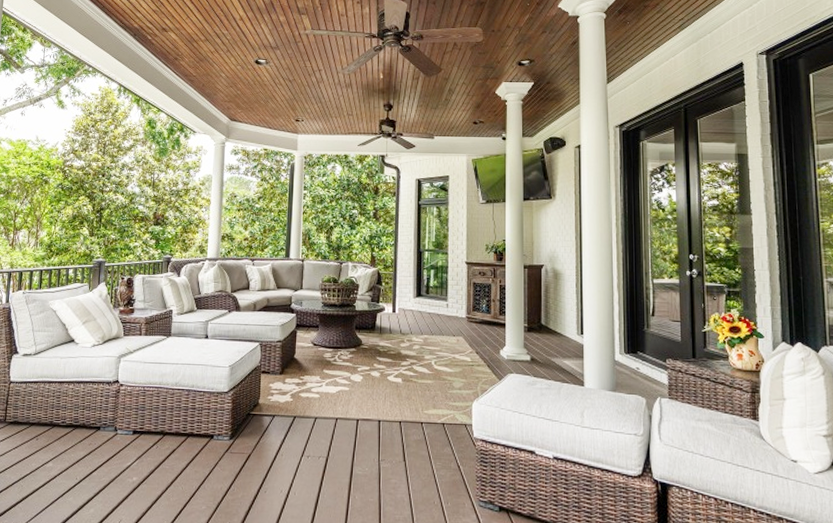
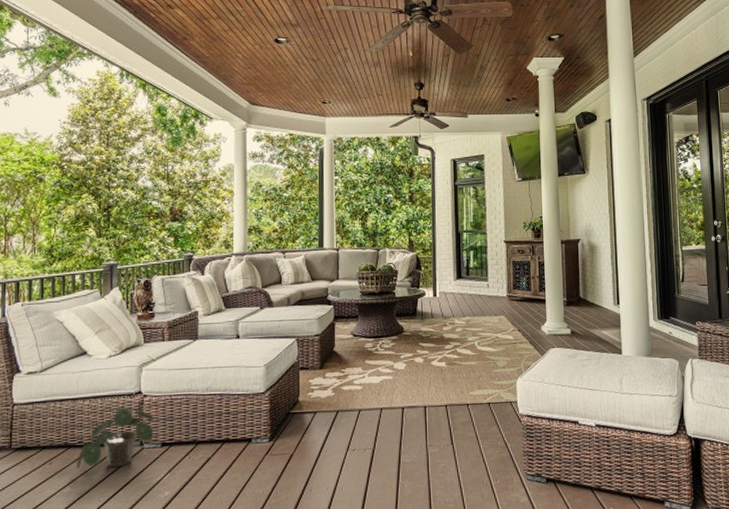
potted plant: none [59,393,128,450] -> present [77,406,154,469]

